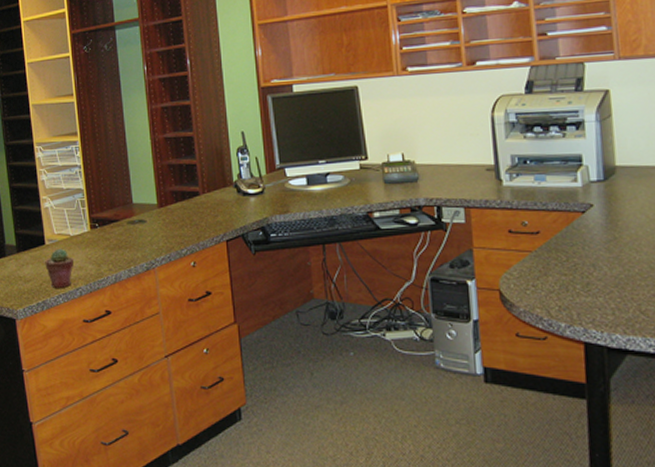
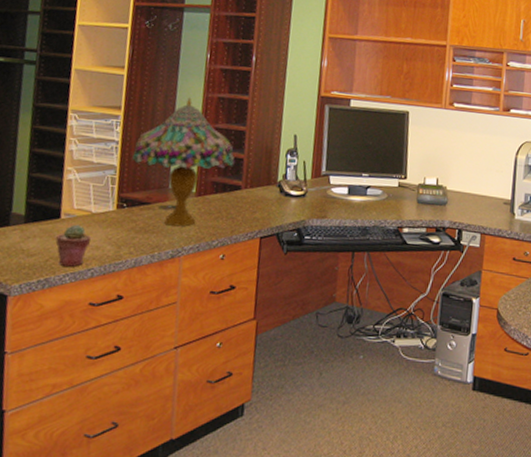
table lamp: none [95,112,189,239] -> present [132,97,235,227]

